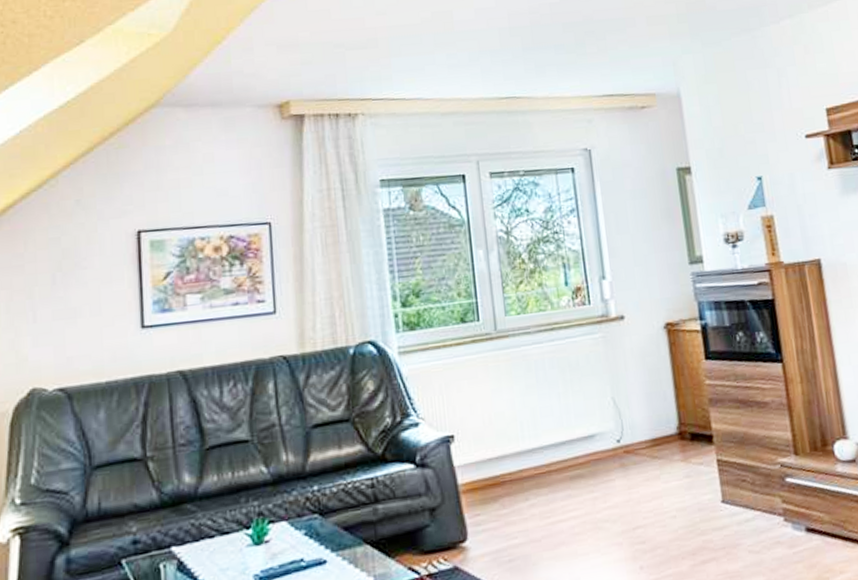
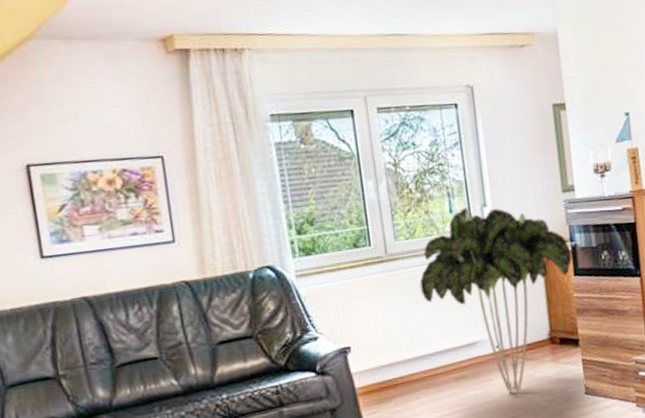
indoor plant: none [531,280,703,499] -> present [419,207,572,394]

